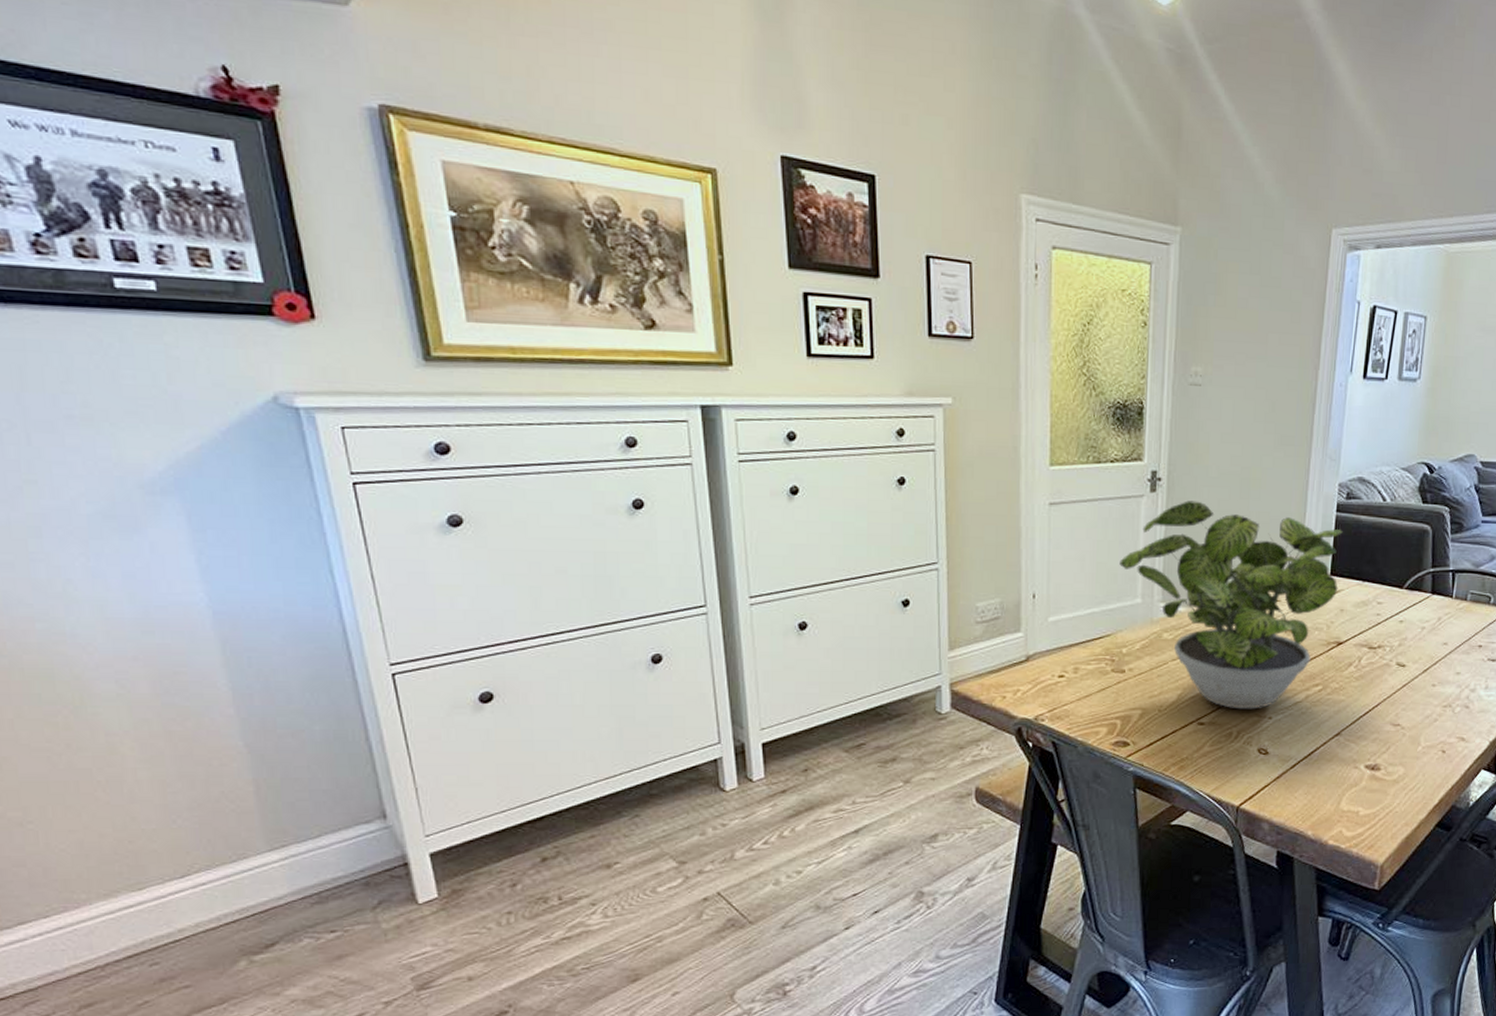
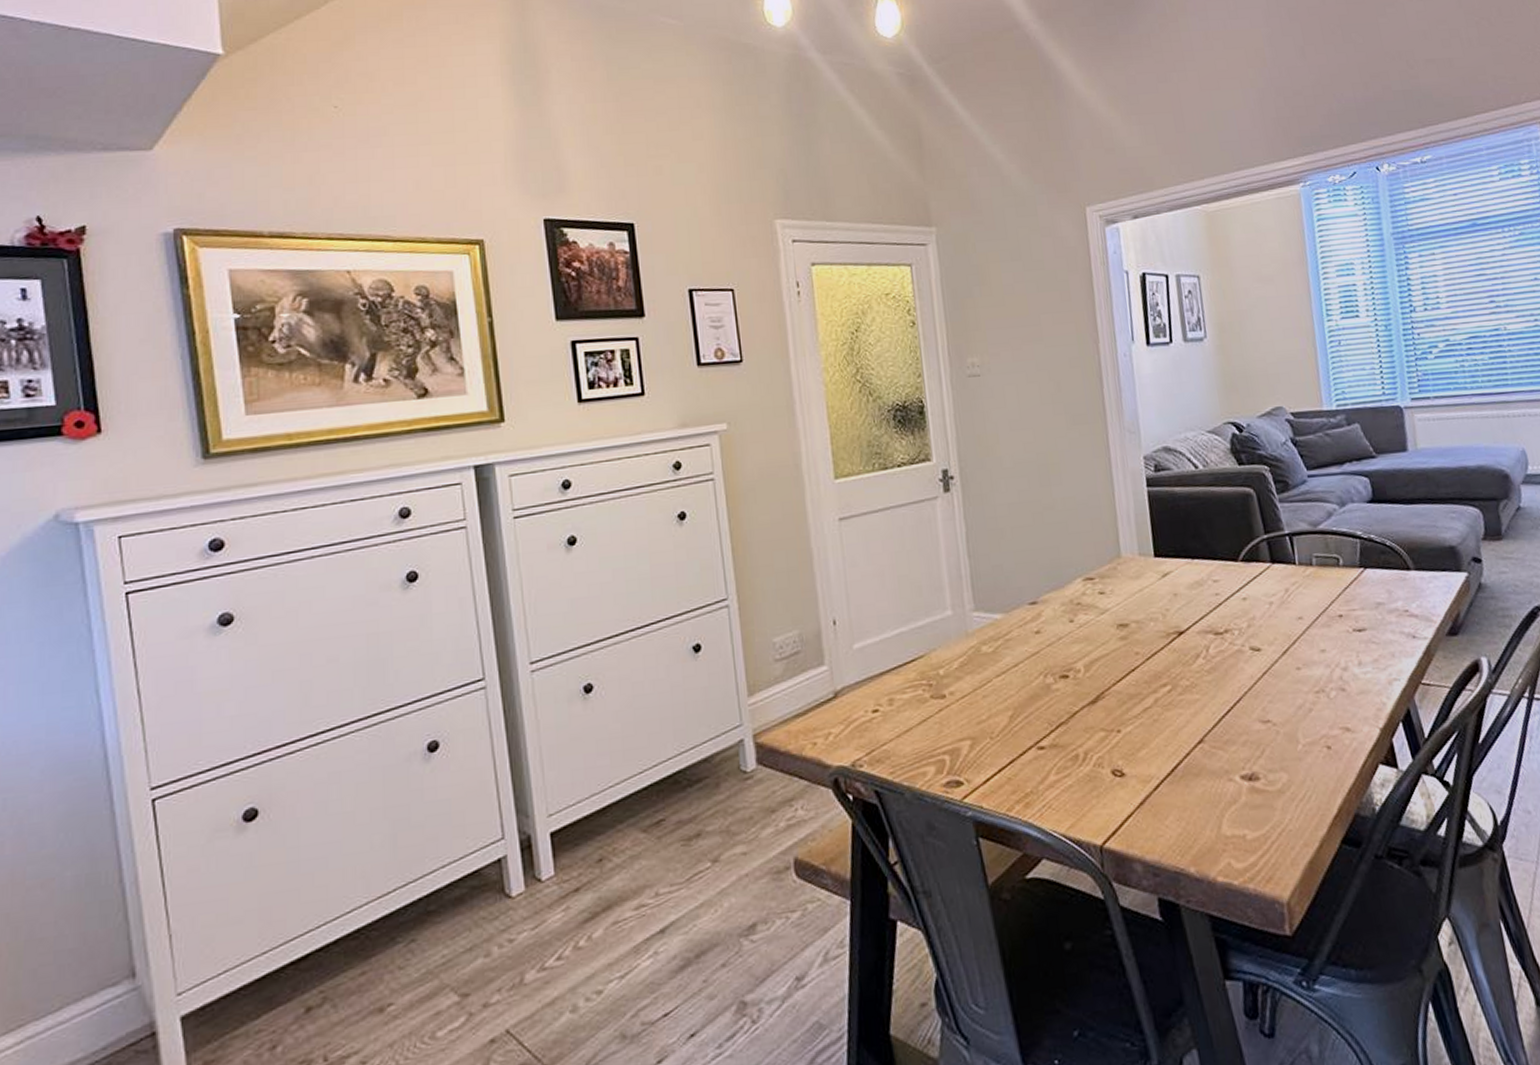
potted plant: present [1119,500,1344,709] -> none [922,495,1166,725]

